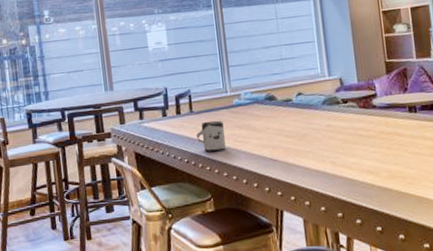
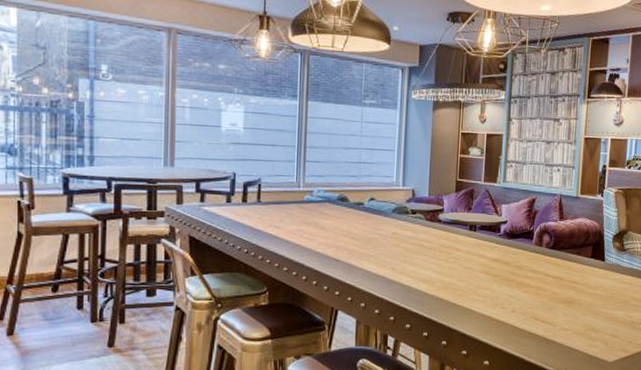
cup: present [196,120,226,152] -> none [260,213,291,245]

